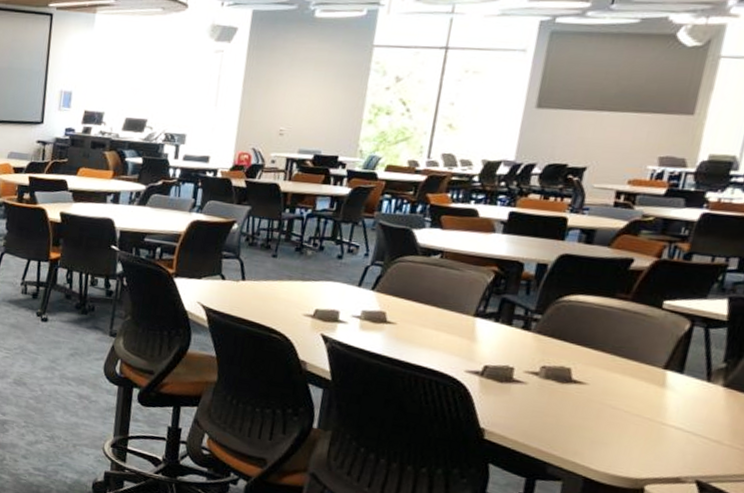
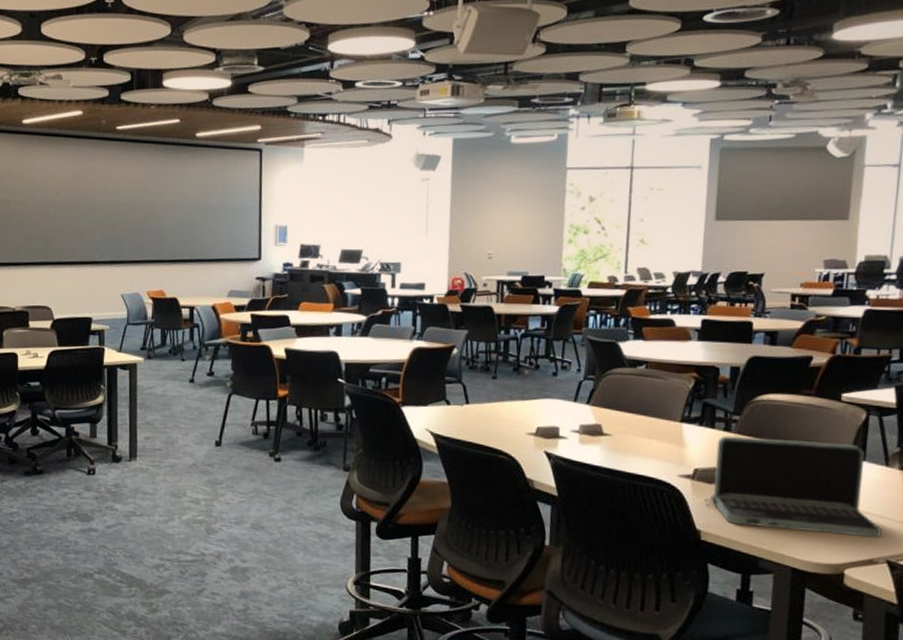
laptop: none [491,334,695,456] -> present [703,436,882,538]

